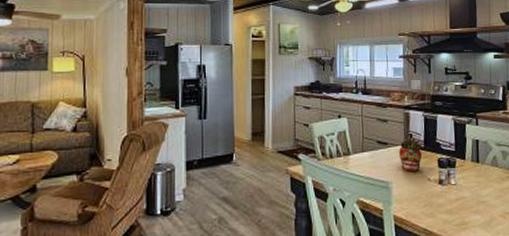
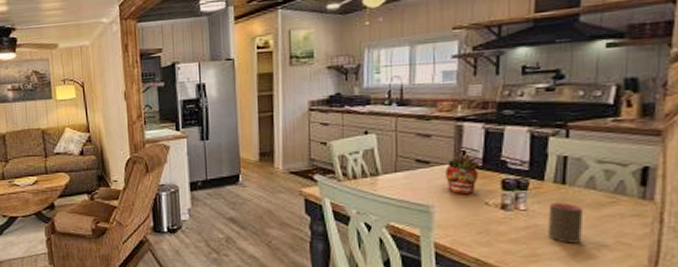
cup: none [470,177,493,212] -> present [548,202,584,244]

